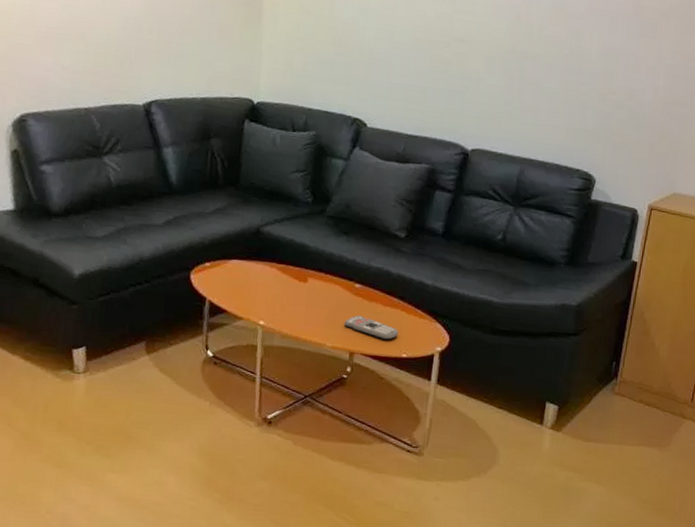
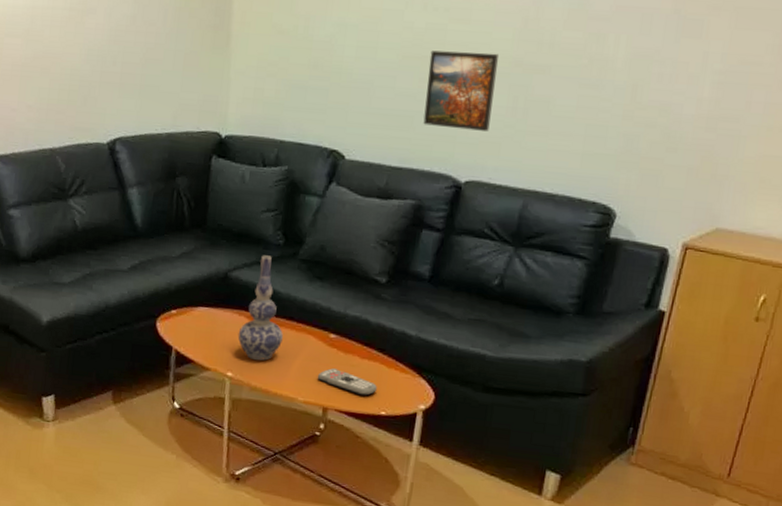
vase: none [269,212,312,309] -> present [238,255,283,361]
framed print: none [435,36,498,107] -> present [423,50,500,131]

